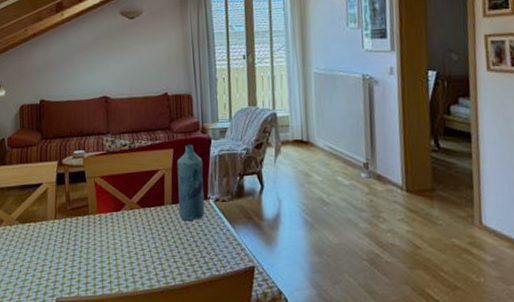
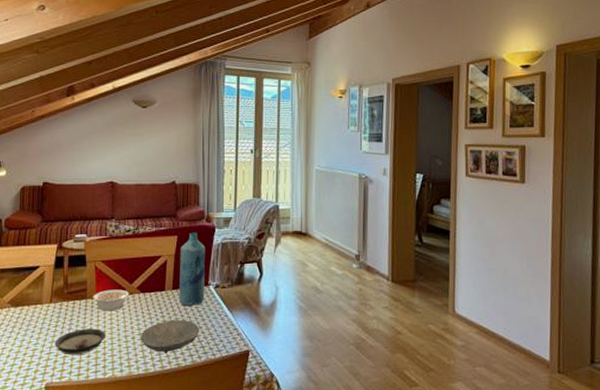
saucer: none [61,244,110,271] -> present [54,328,107,356]
legume: none [94,205,129,227] -> present [93,289,128,311]
bowl: none [143,234,203,269] -> present [140,319,200,354]

